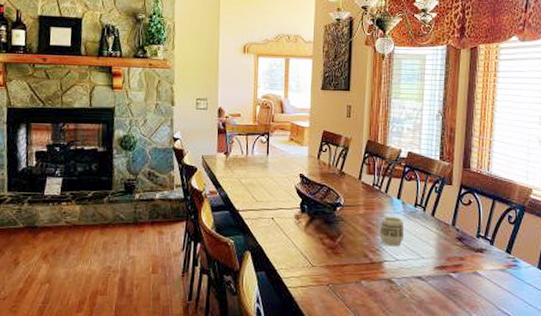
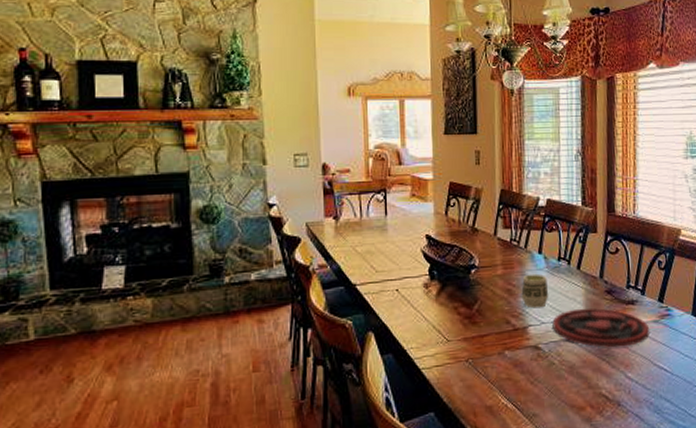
plate: none [406,251,496,290] -> present [552,308,650,348]

